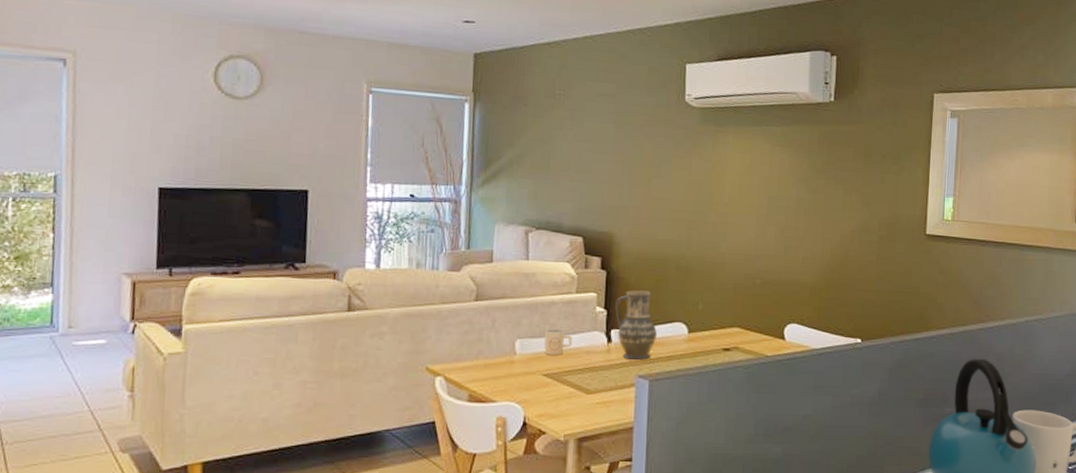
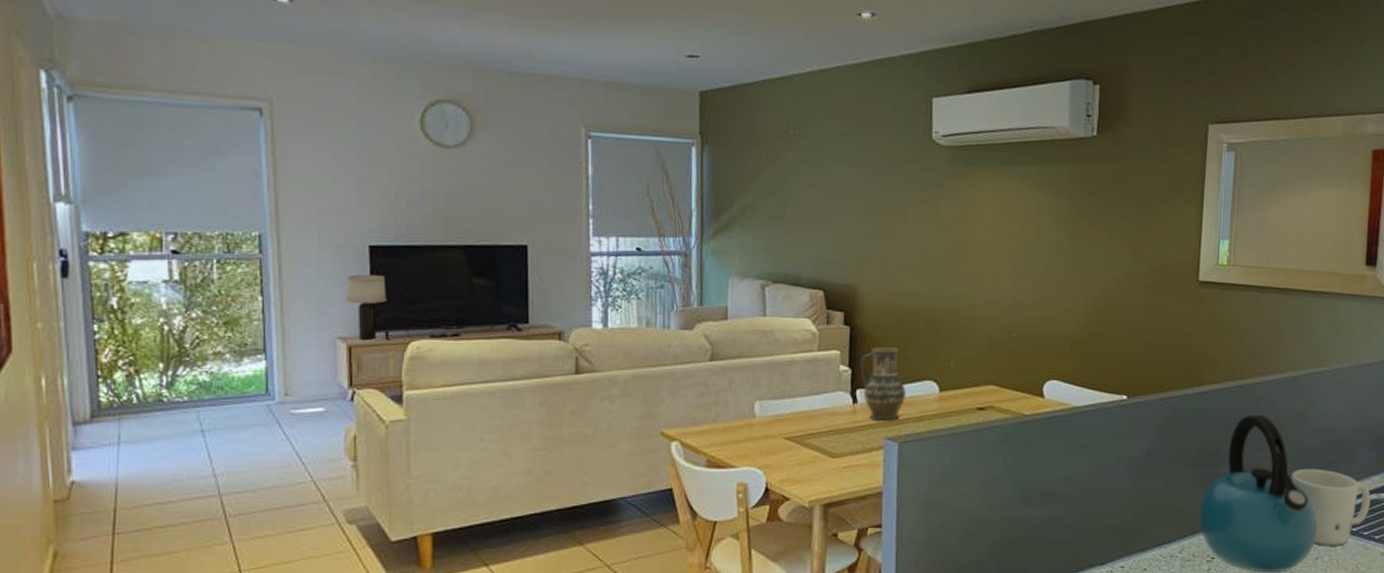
table lamp: none [133,214,173,276] -> present [345,275,386,340]
mug: present [544,328,572,355] -> none [785,388,815,417]

